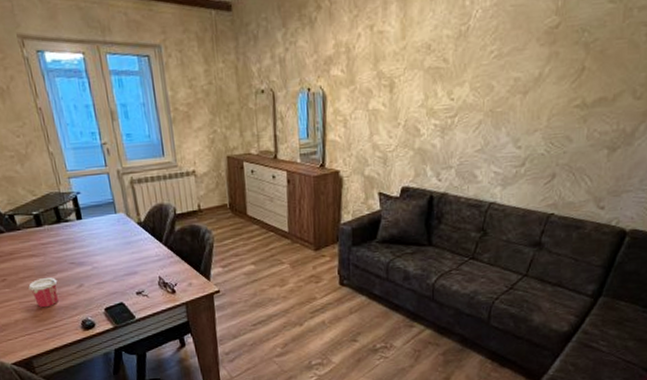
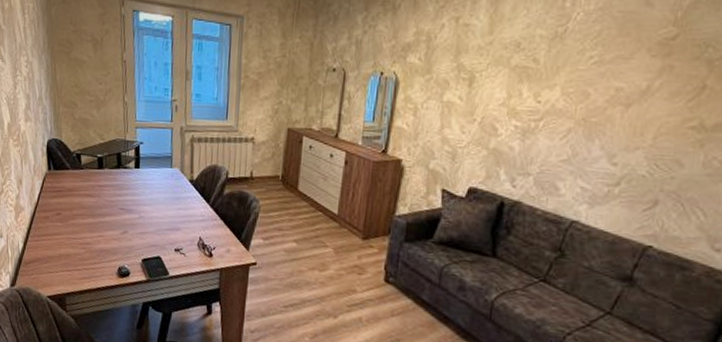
cup: present [28,278,58,308] -> none [78,218,105,248]

